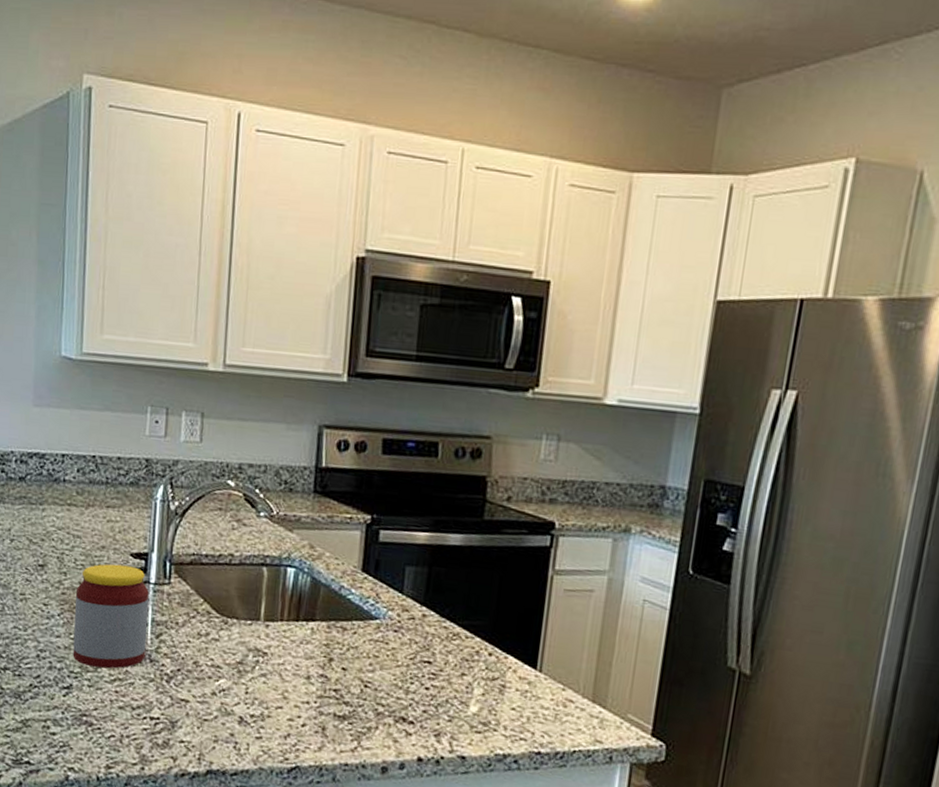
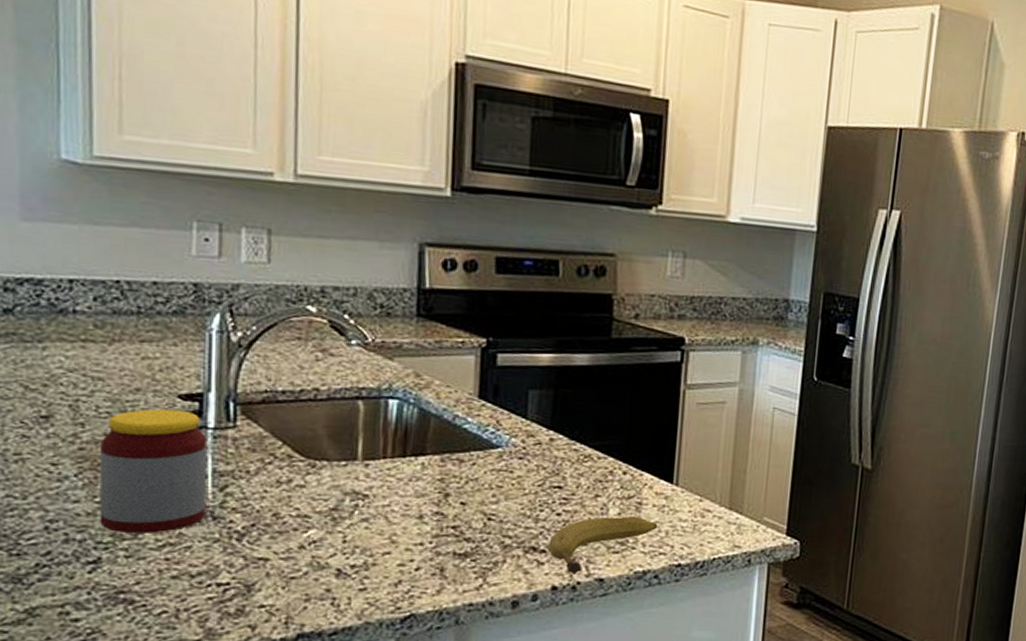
fruit: none [416,696,520,749] -> present [548,516,658,575]

